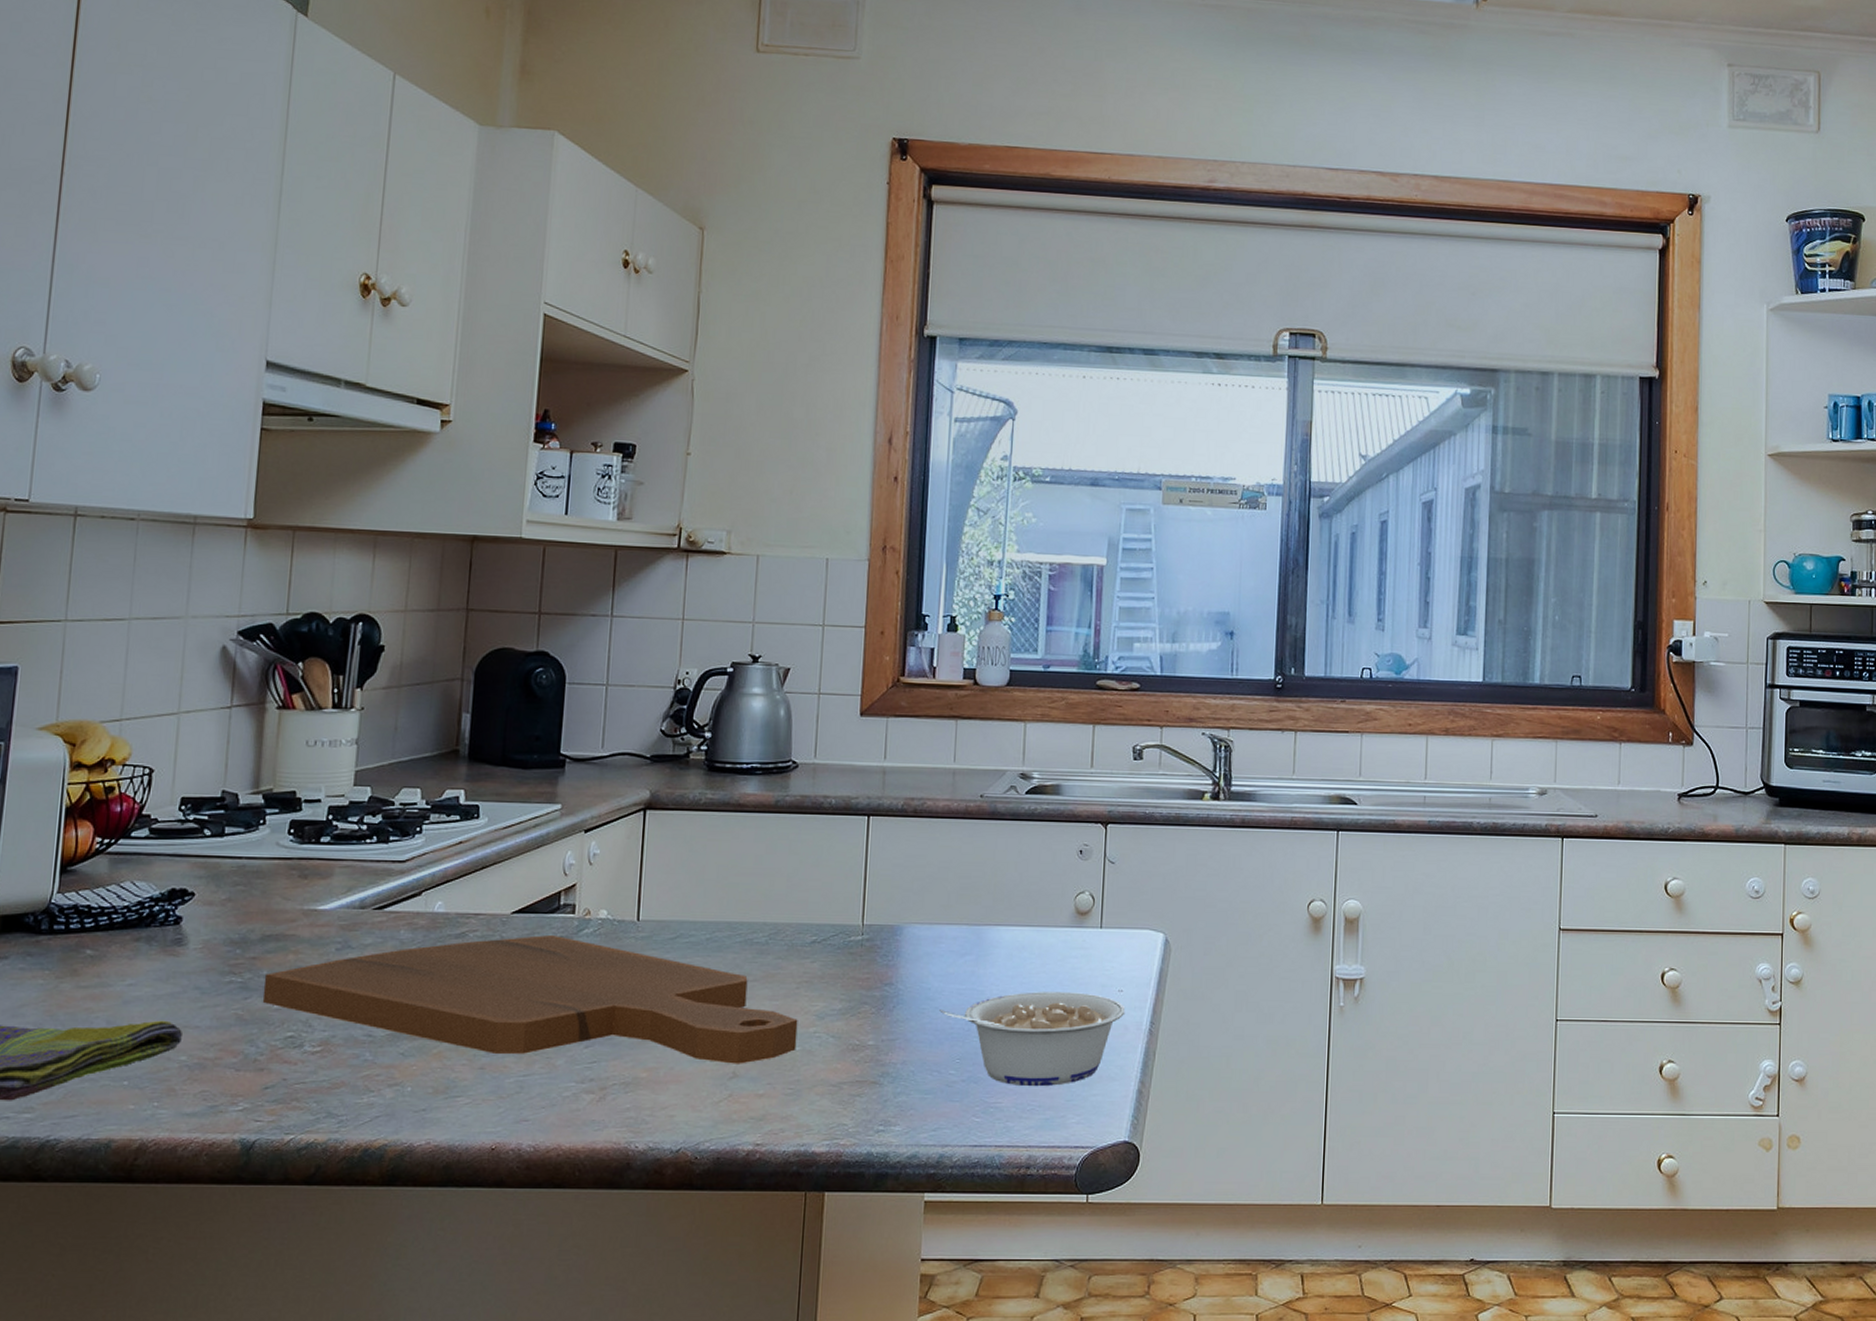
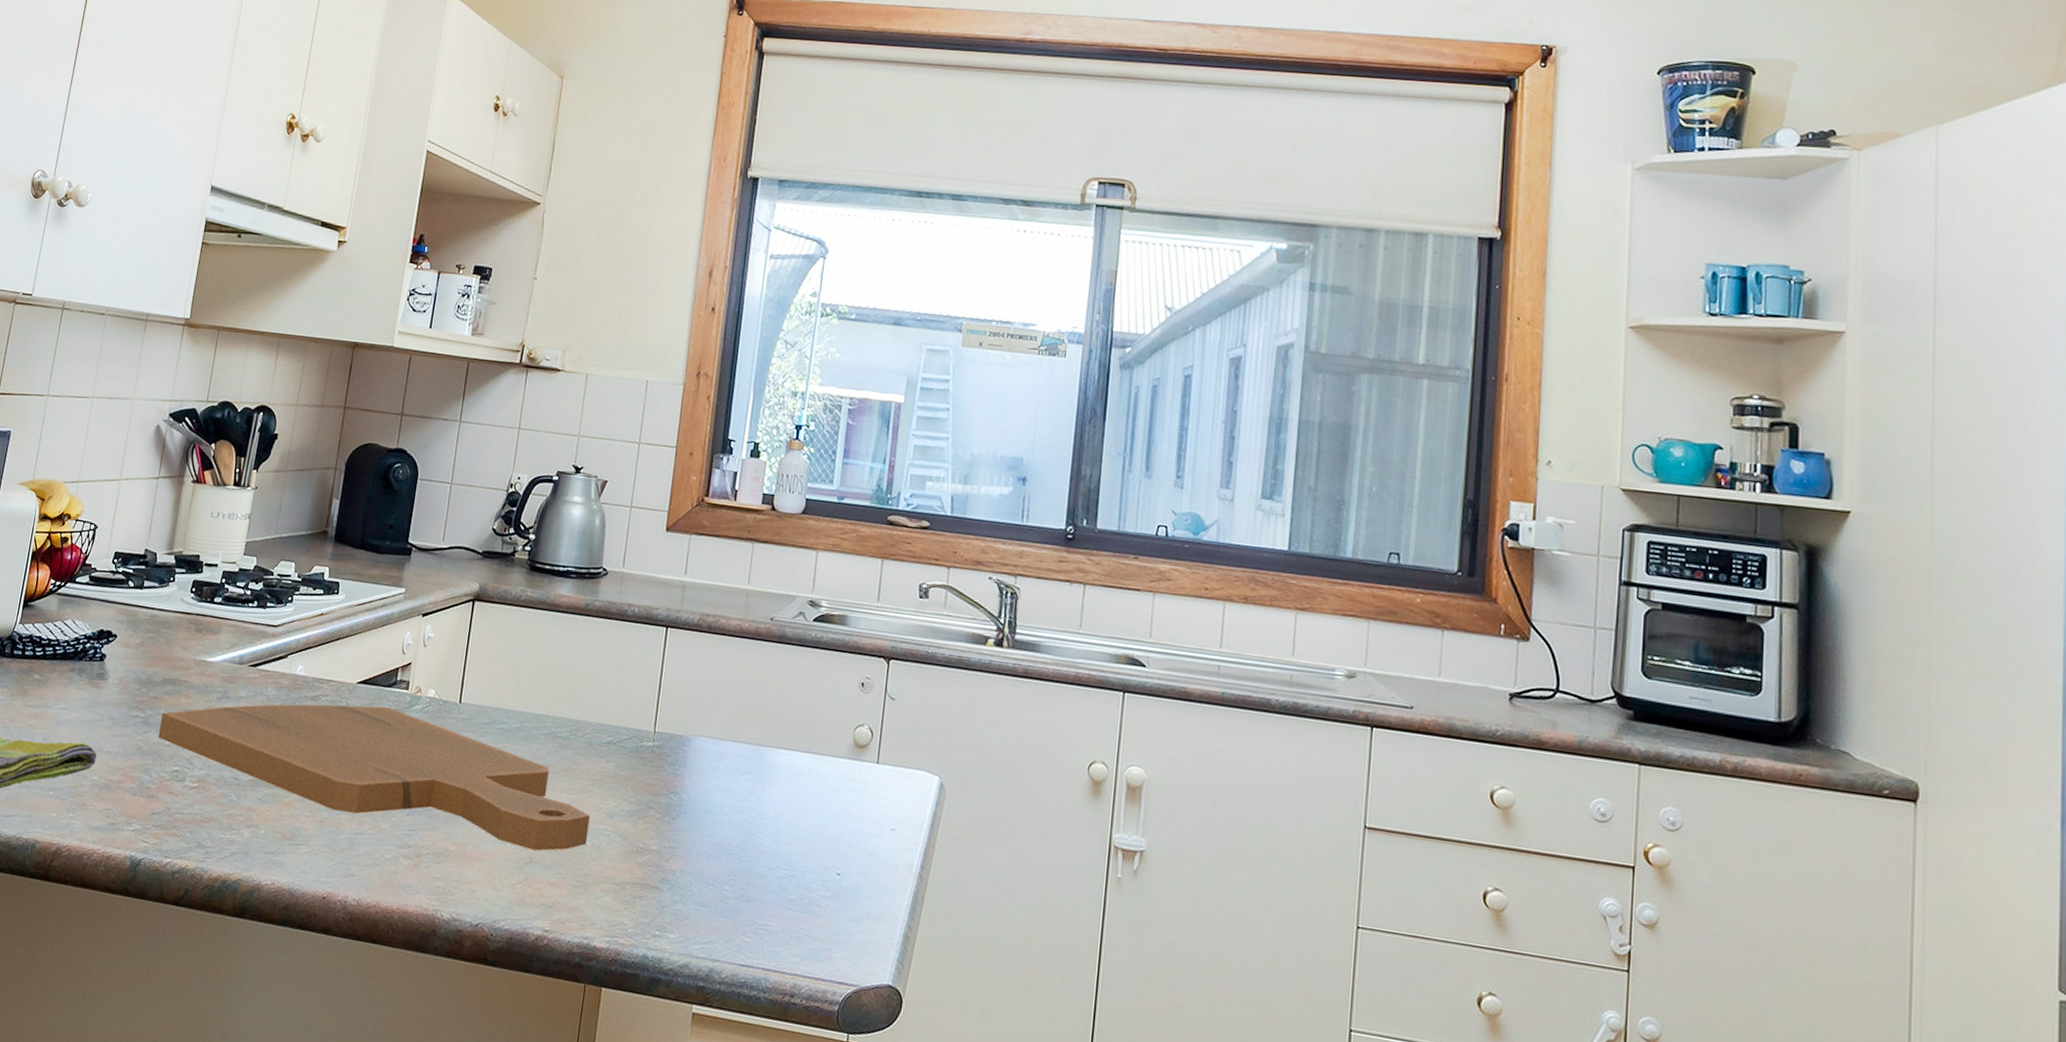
legume: present [939,992,1126,1087] -> none [719,818,897,917]

